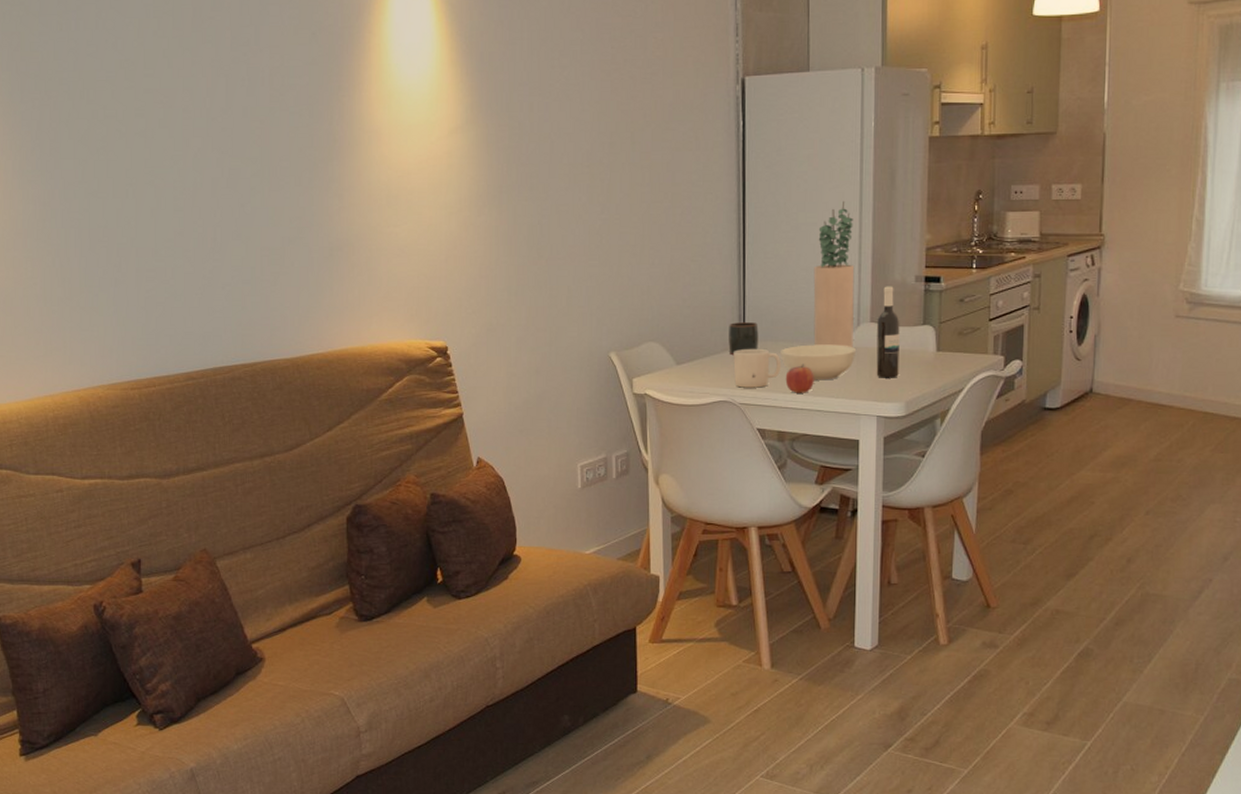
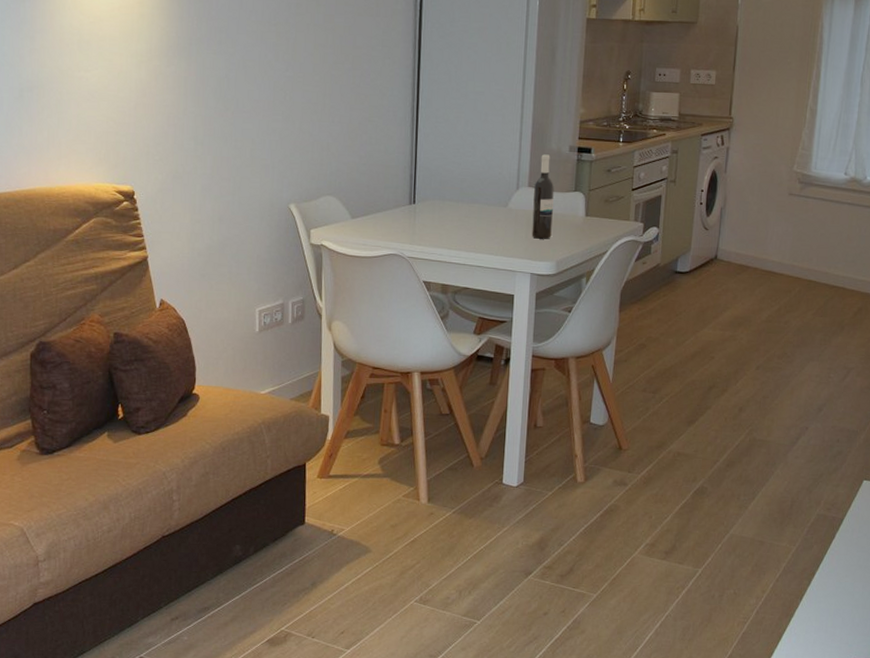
mug: present [728,321,759,356] -> none [400,180,428,212]
mug: present [733,348,782,388] -> none [403,206,448,243]
bowl: present [780,344,857,381] -> none [447,205,515,239]
fruit: present [785,364,814,393] -> none [450,222,476,250]
vase: present [813,200,855,348] -> none [477,72,517,210]

